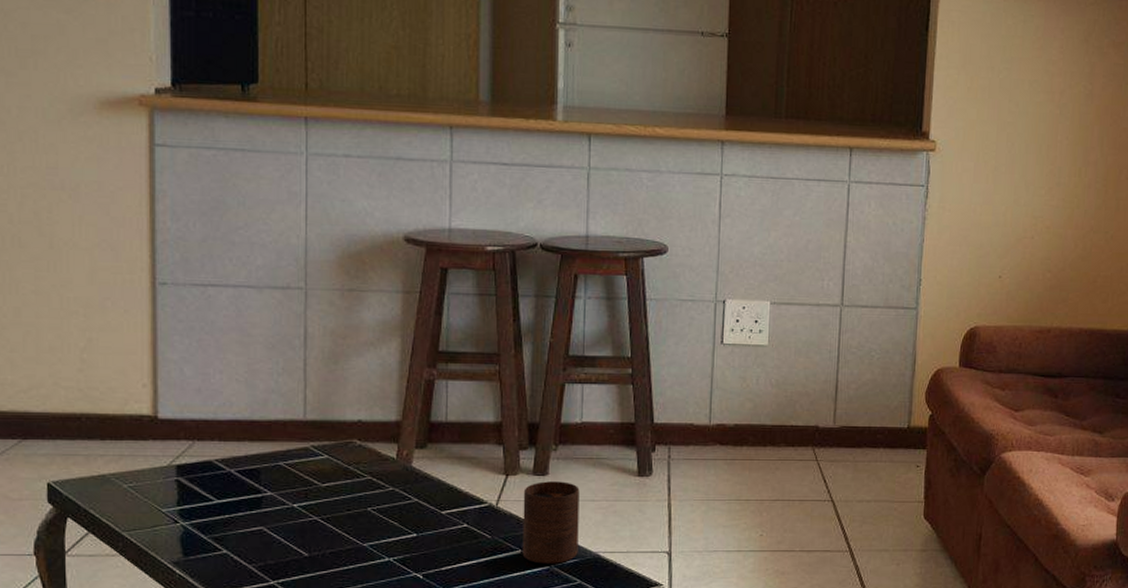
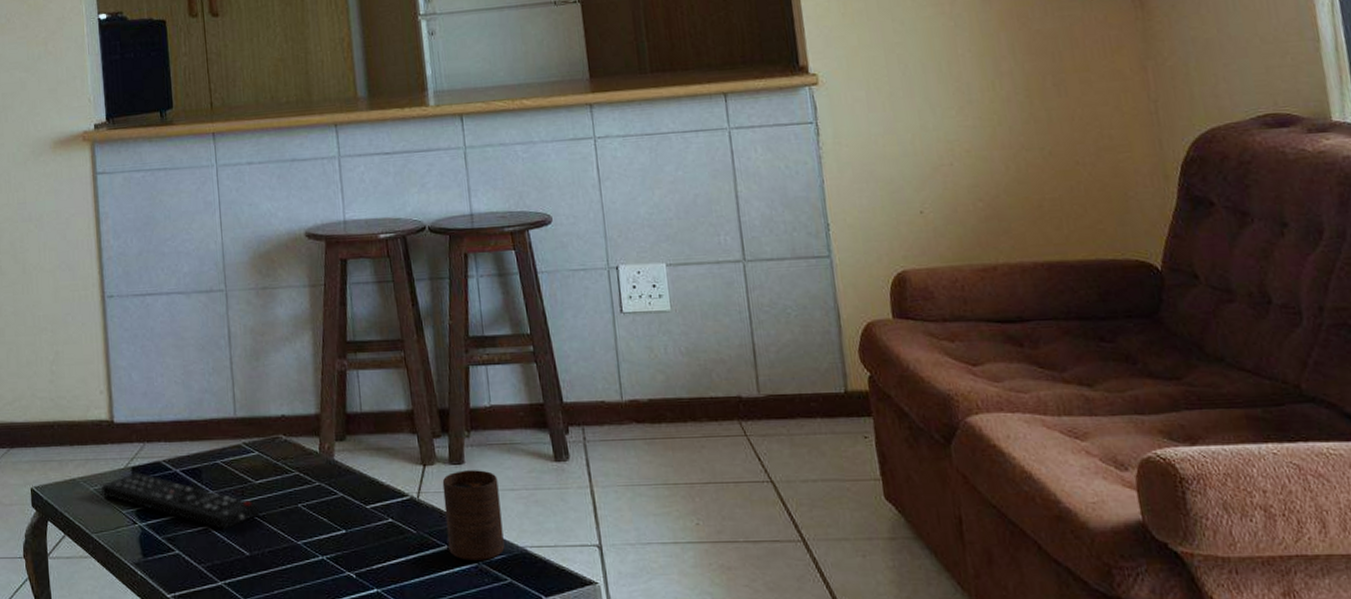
remote control: none [136,471,325,530] -> present [100,472,261,530]

